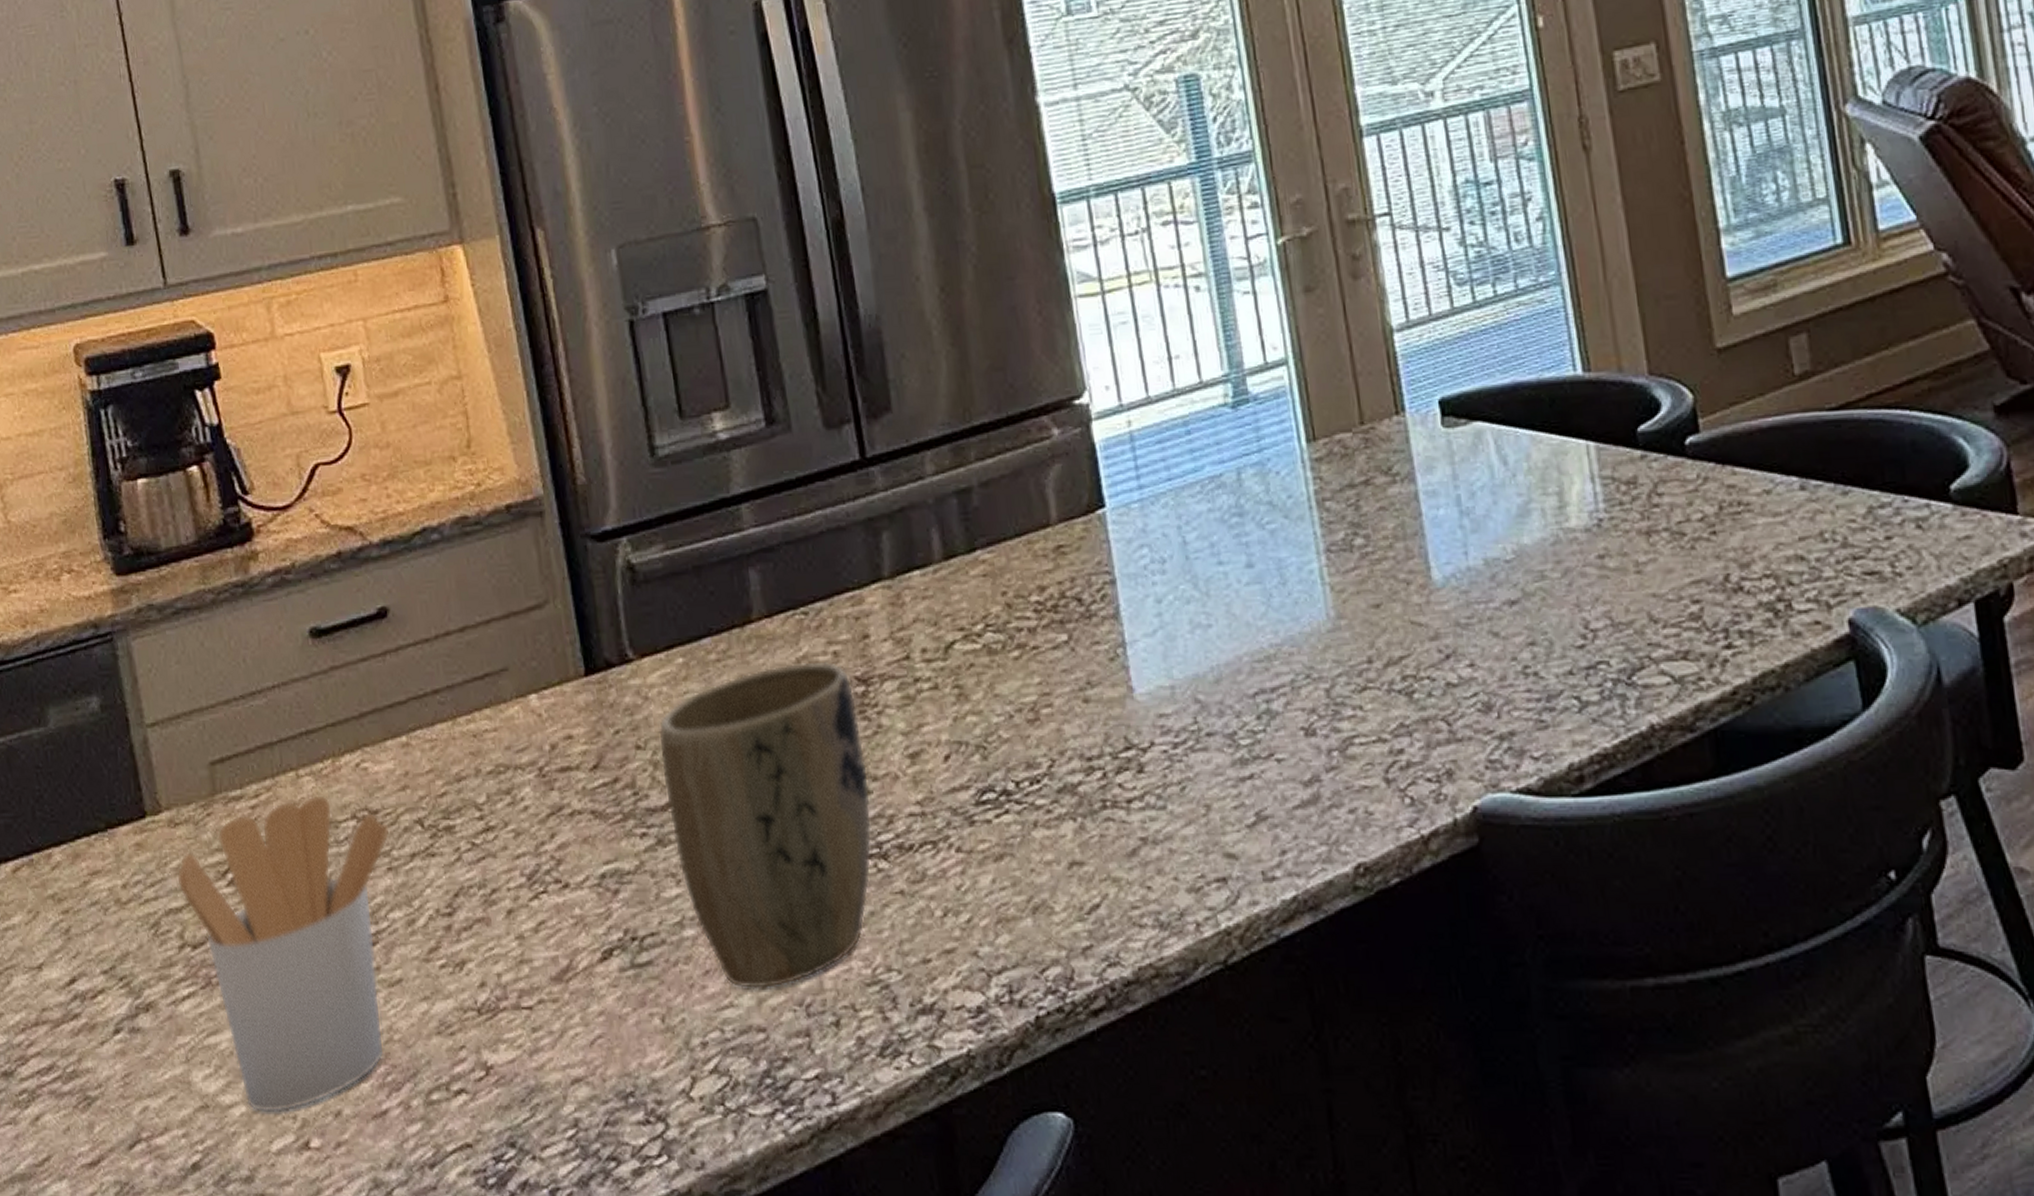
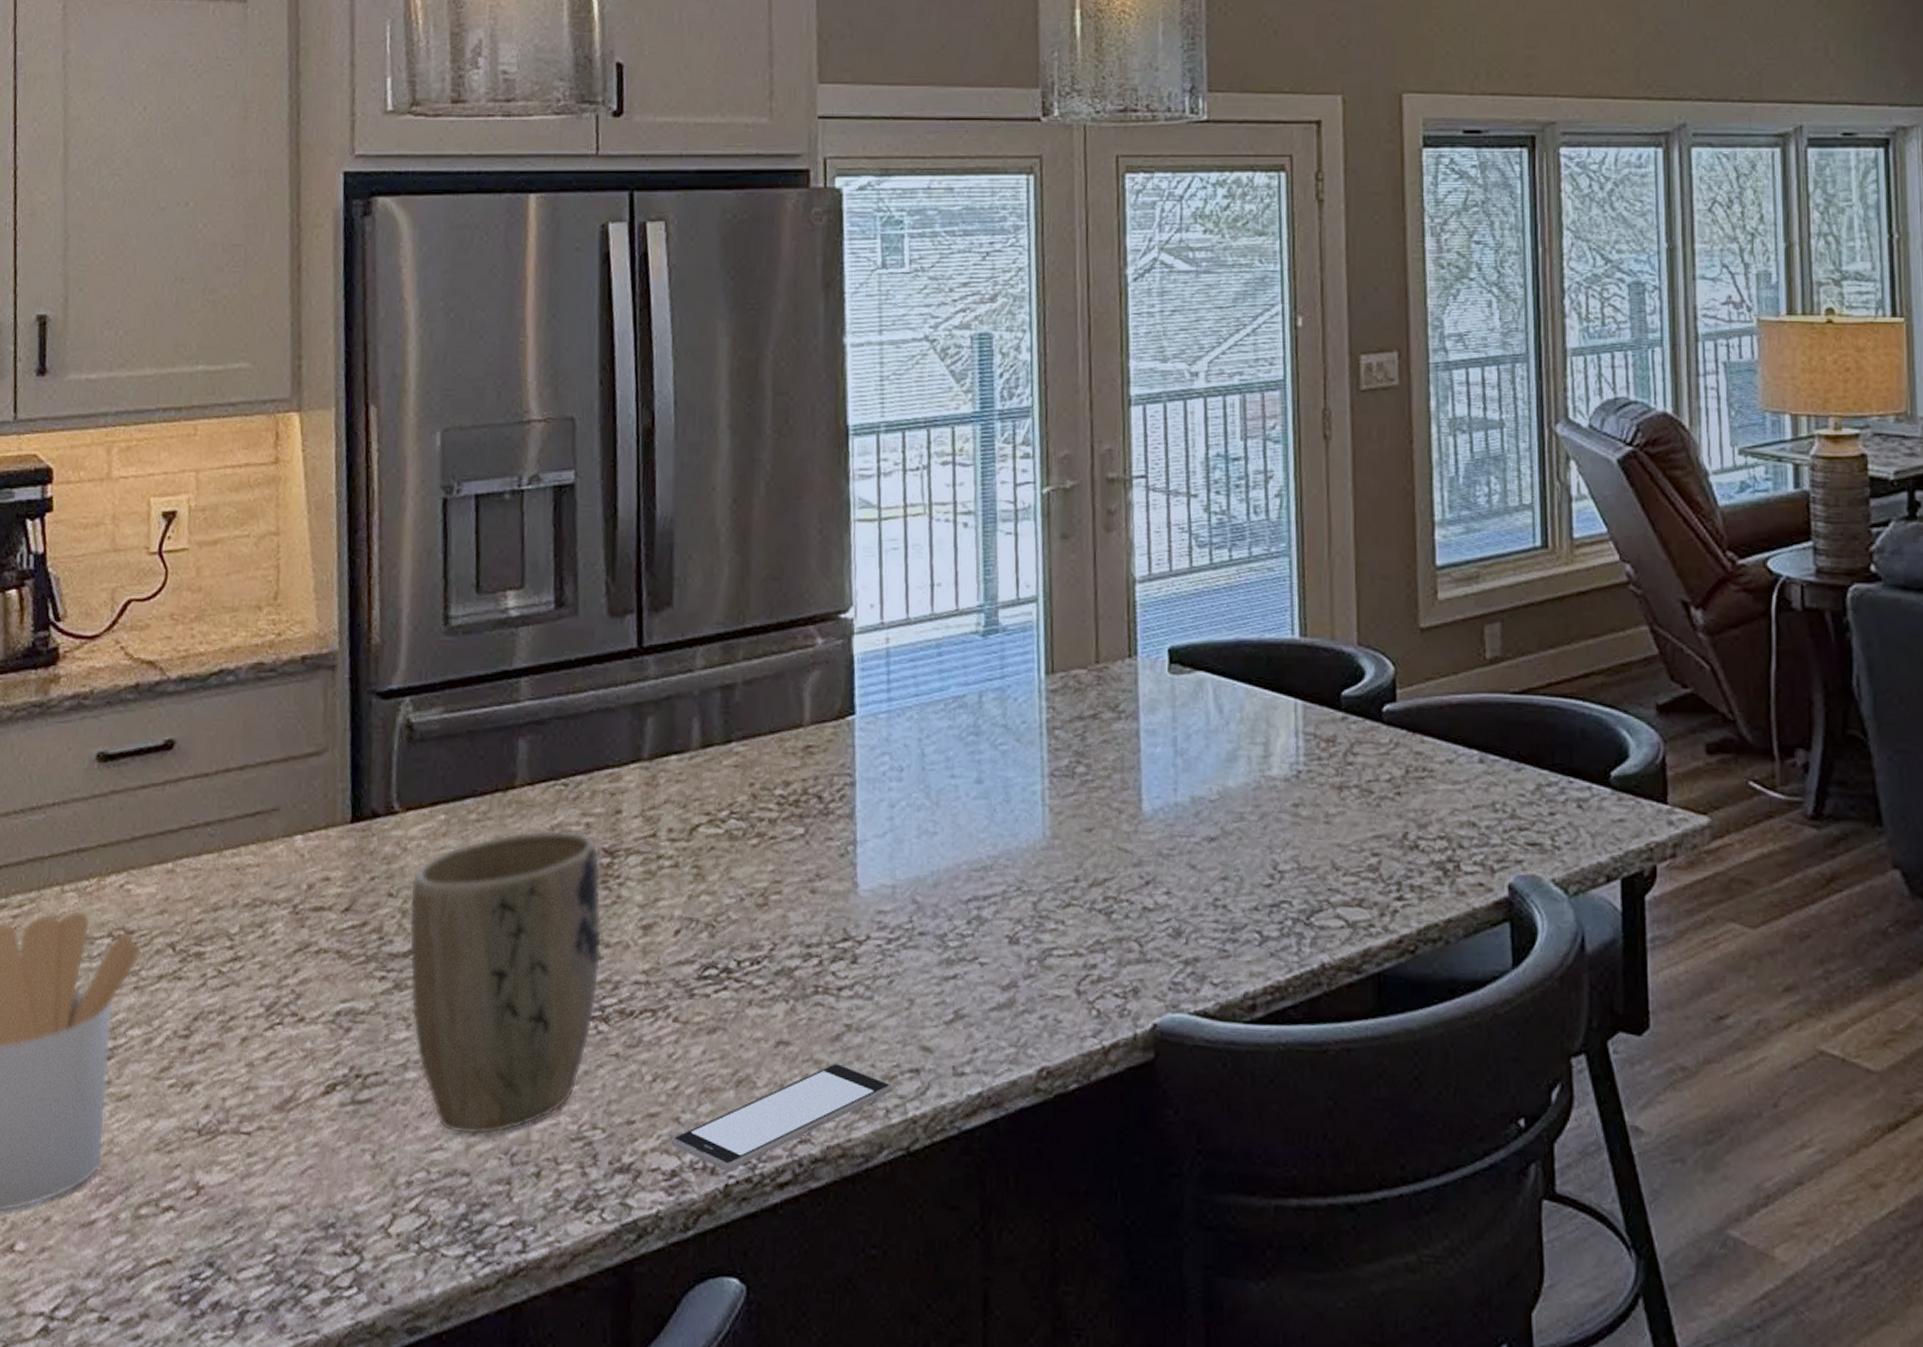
smartphone: none [972,880,1202,1003] -> present [671,1063,894,1172]

